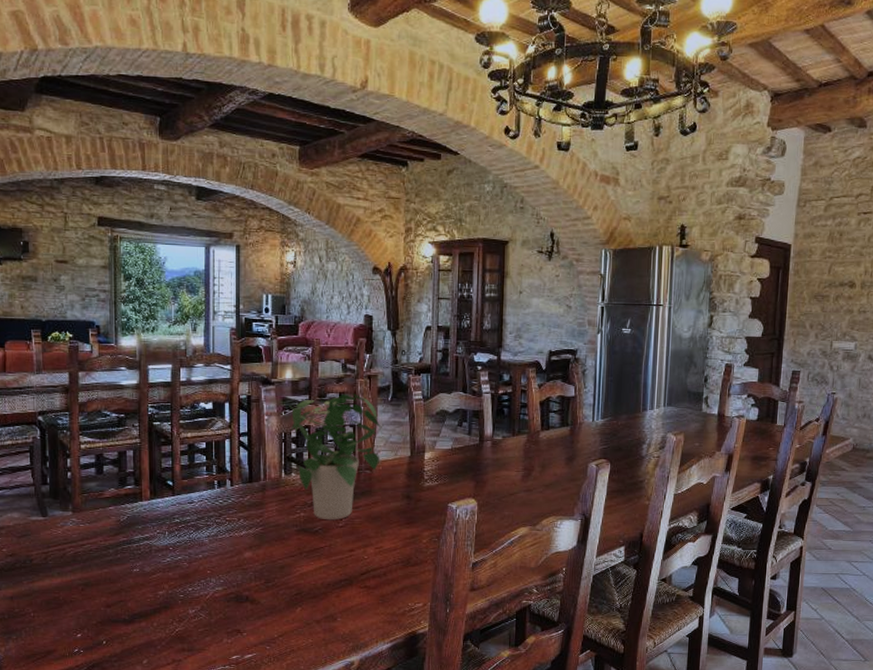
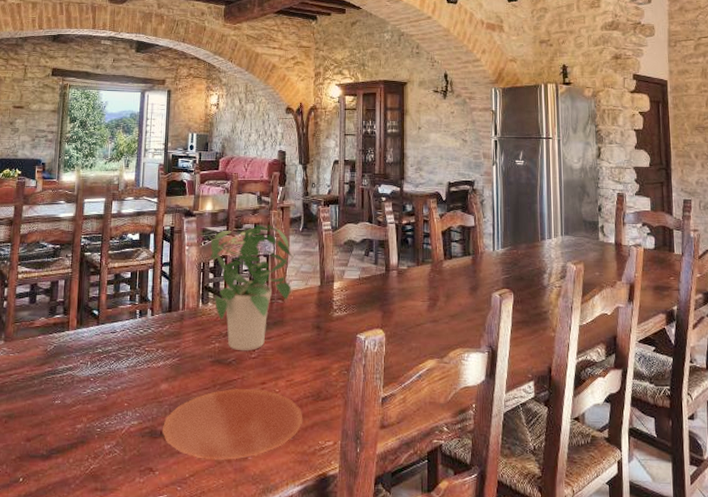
plate: none [247,555,393,621] -> present [161,388,303,460]

